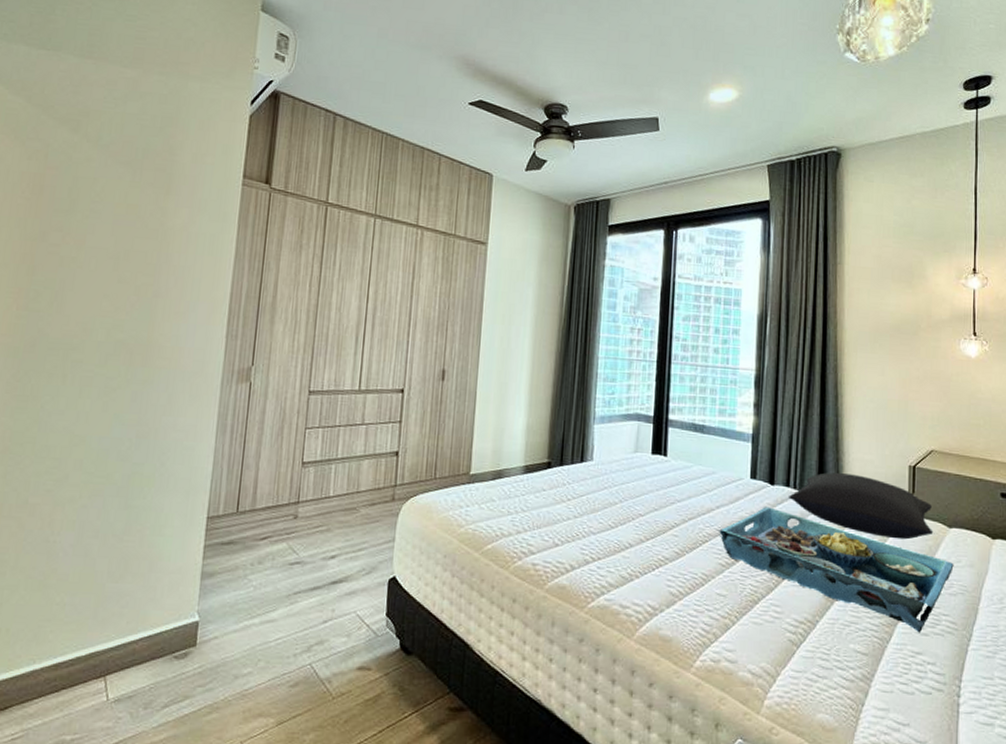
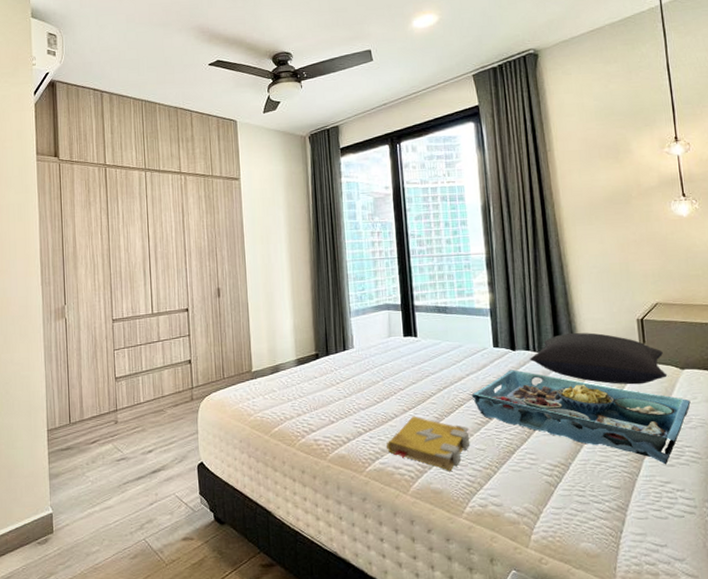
spell book: none [615,547,711,617] -> present [386,415,470,471]

